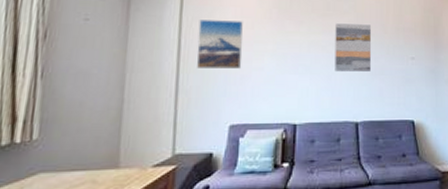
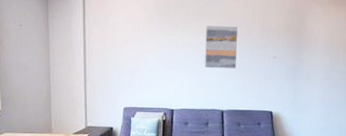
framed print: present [196,20,243,69] -> none [97,24,131,64]

